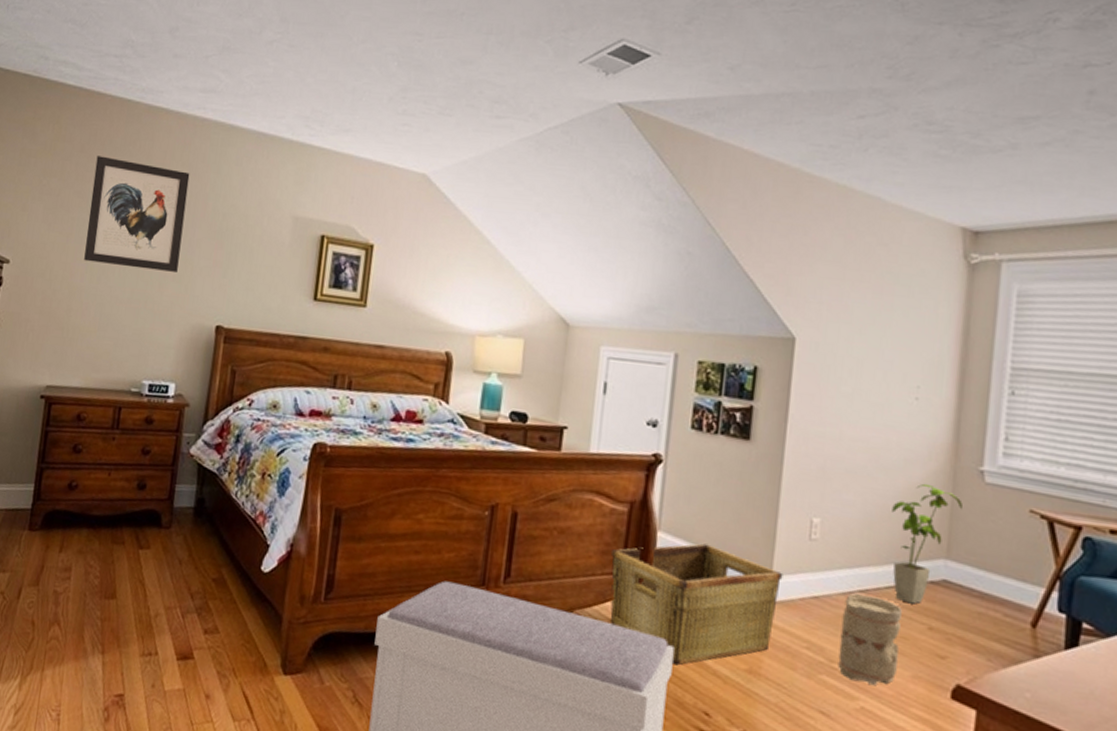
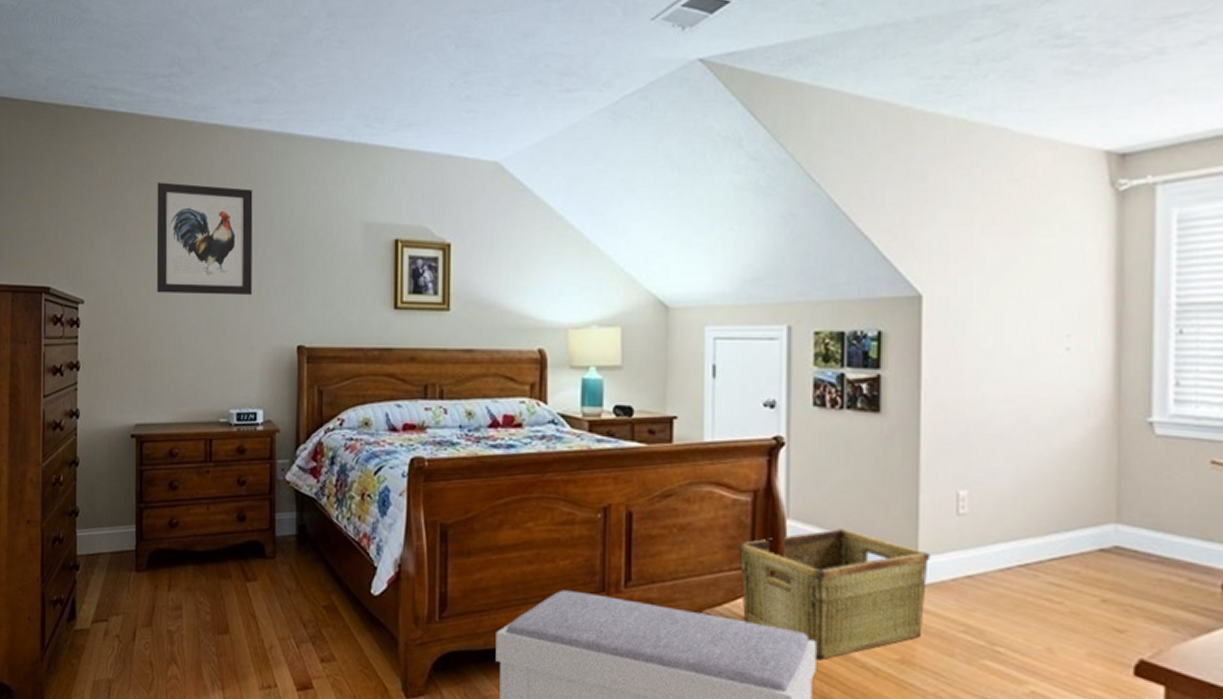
vase: present [838,593,902,685] -> none [1001,569,1069,666]
house plant: present [892,483,962,605] -> none [1049,442,1131,576]

